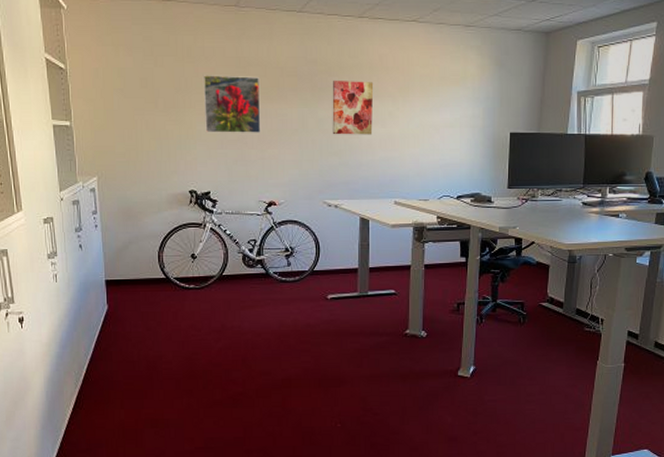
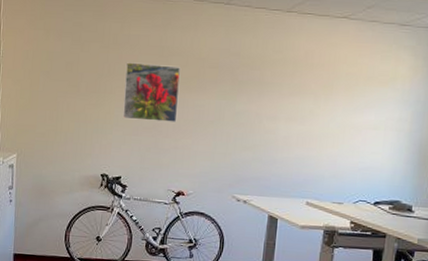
wall art: present [332,80,374,135] -> none [248,73,296,132]

